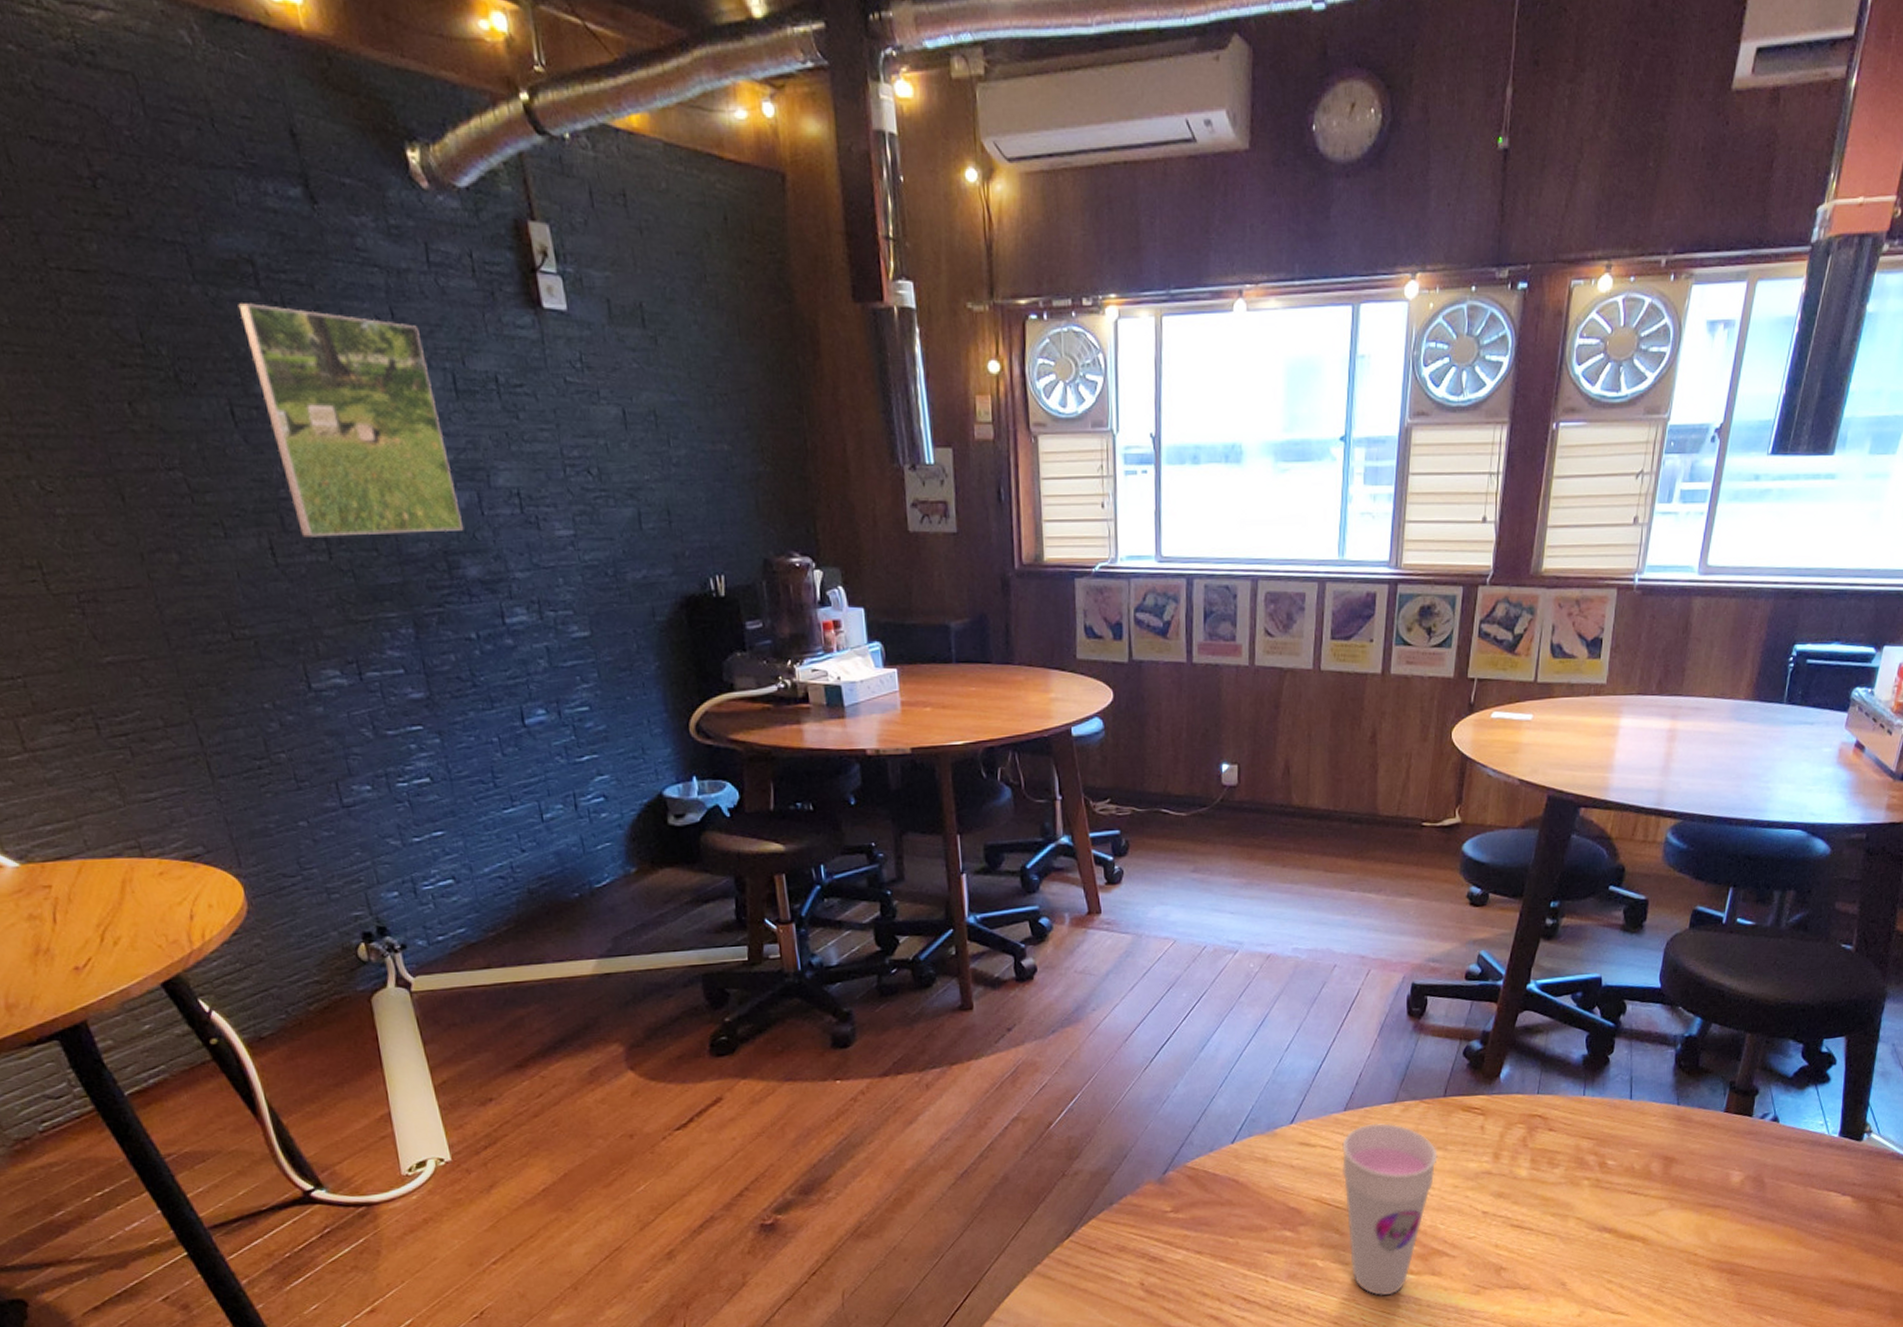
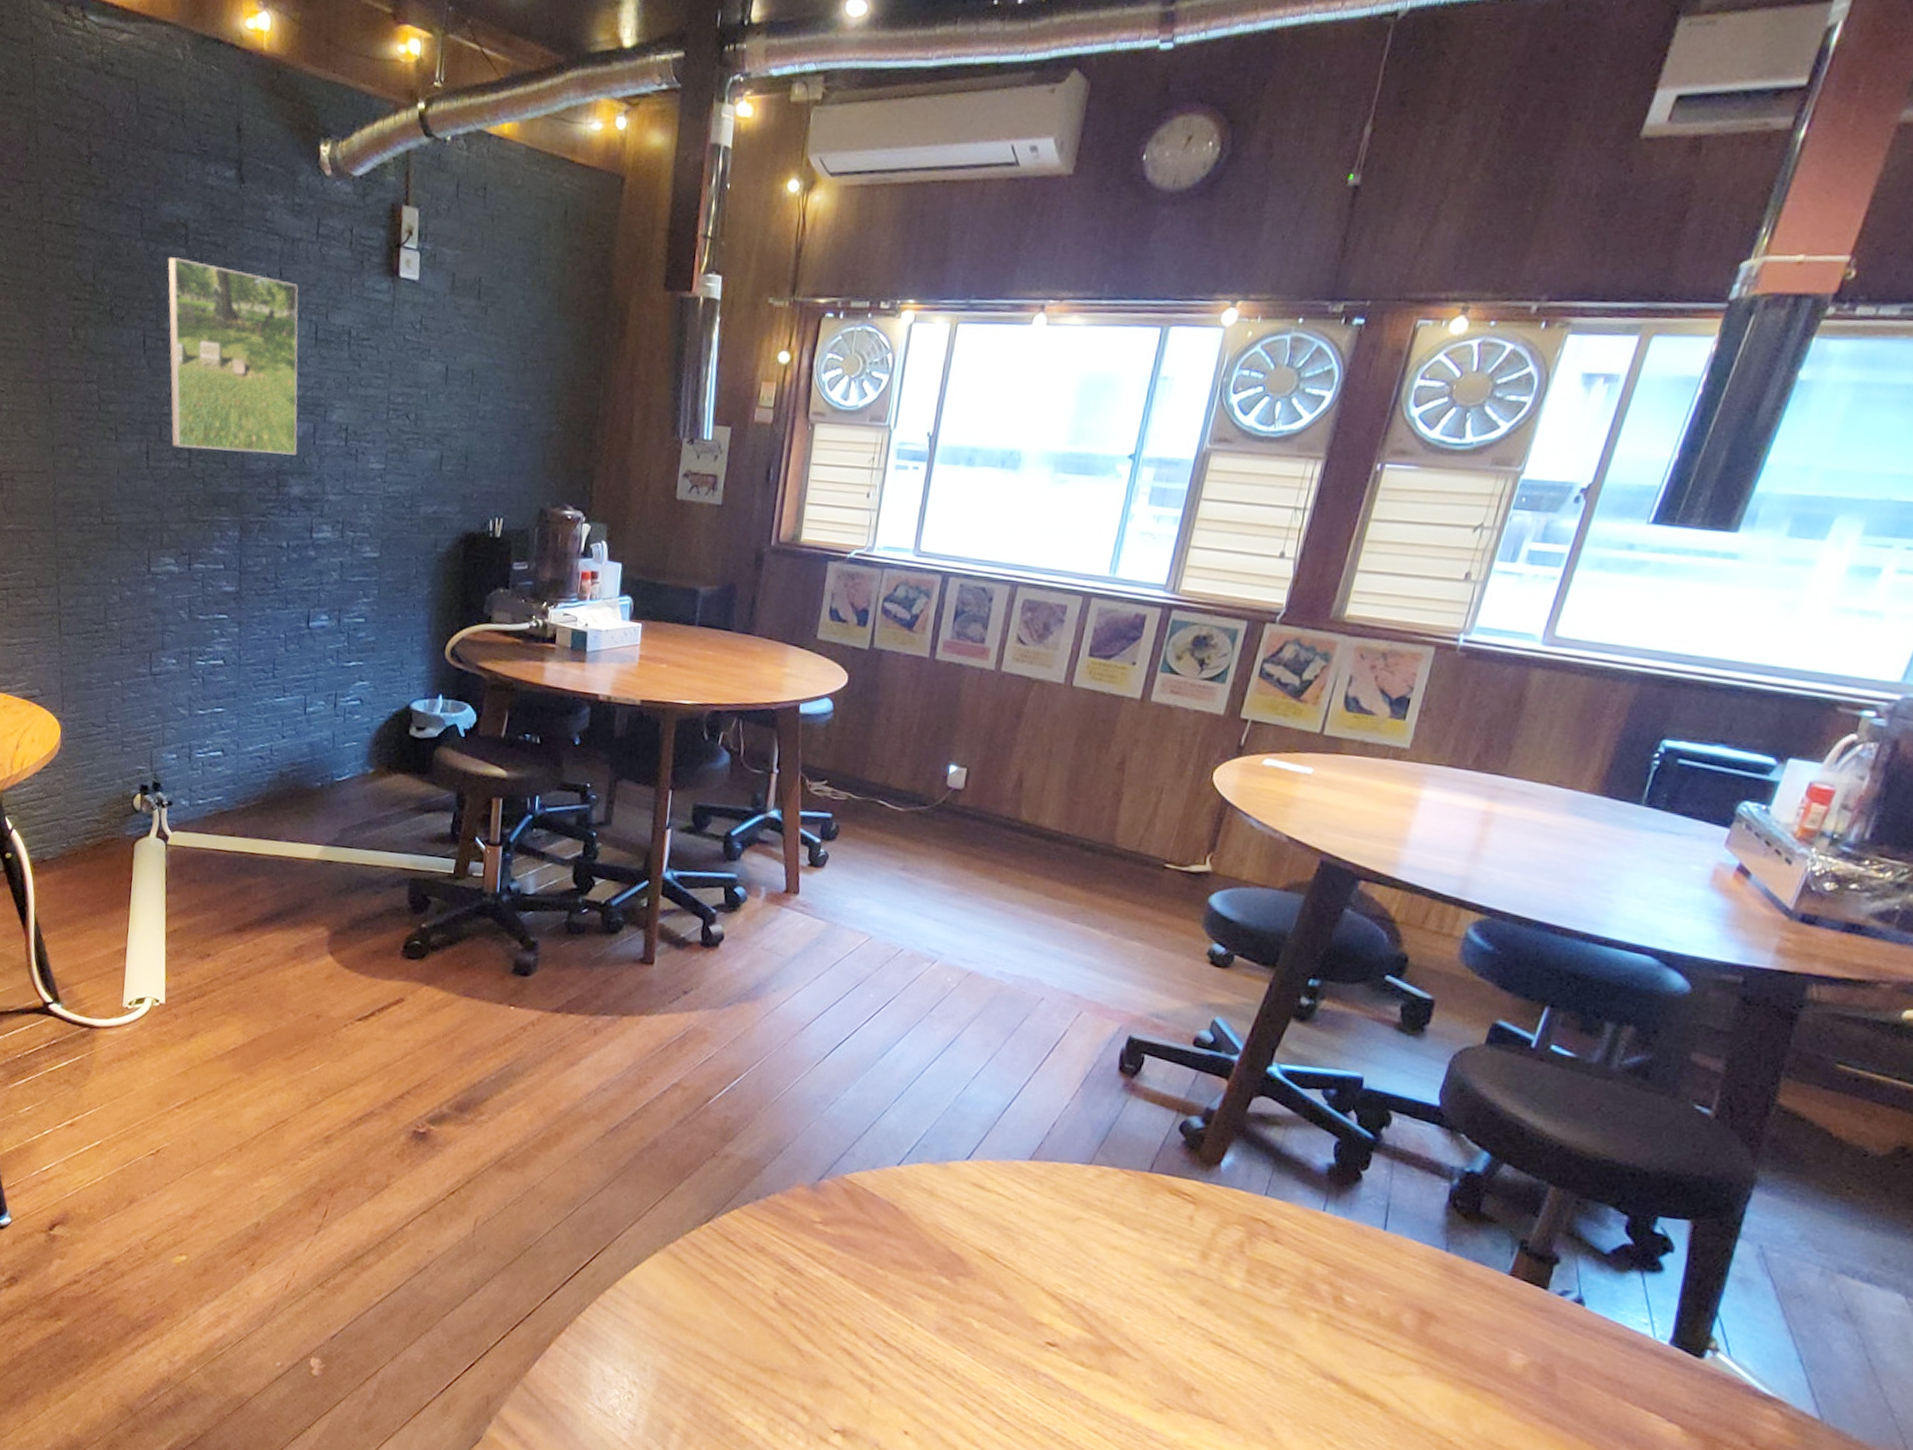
cup: present [1342,1123,1438,1296] -> none [1011,1181,1133,1384]

